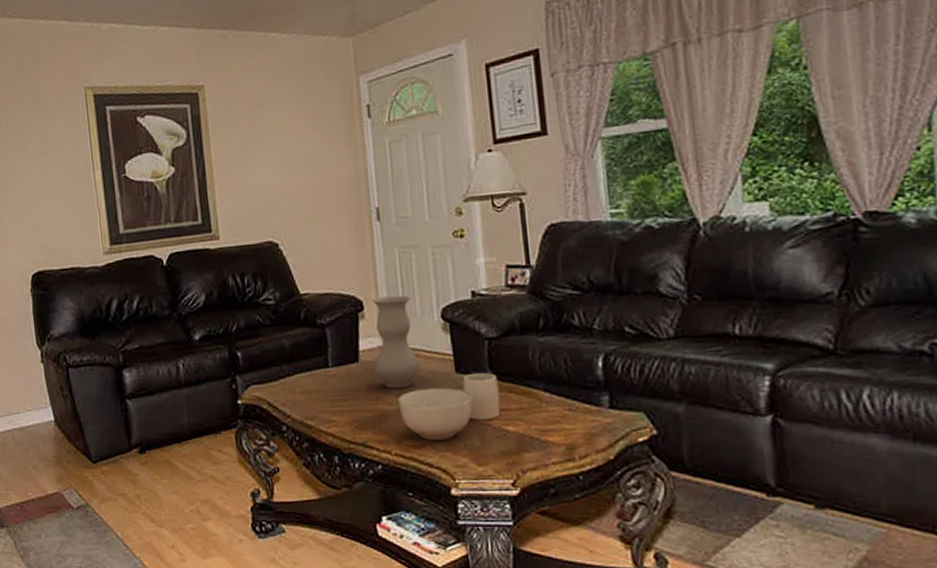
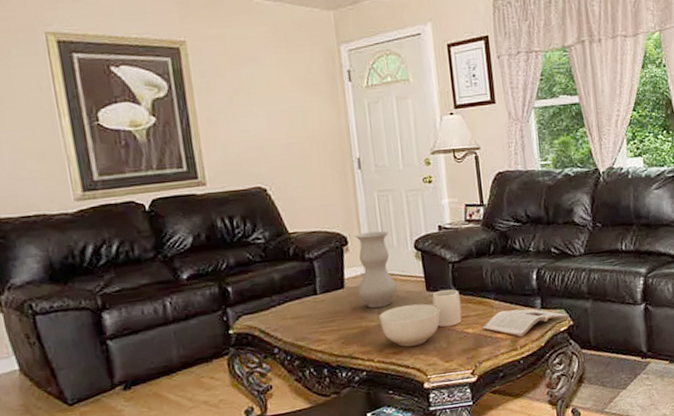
magazine: none [527,406,652,445] -> present [482,309,570,338]

